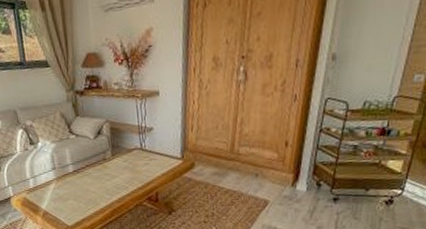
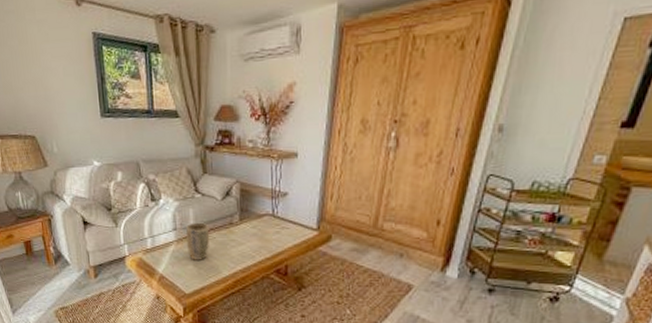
plant pot: none [64,160,87,195] -> present [186,222,210,260]

